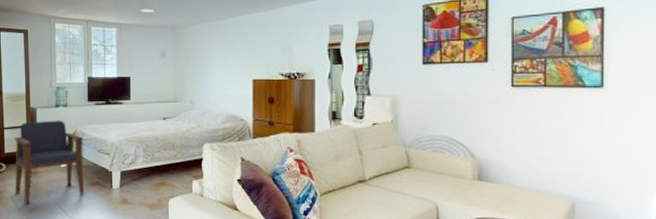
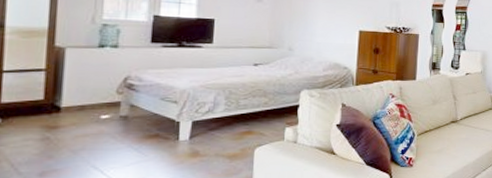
armchair: present [15,120,85,205] -> none [16,63,140,168]

